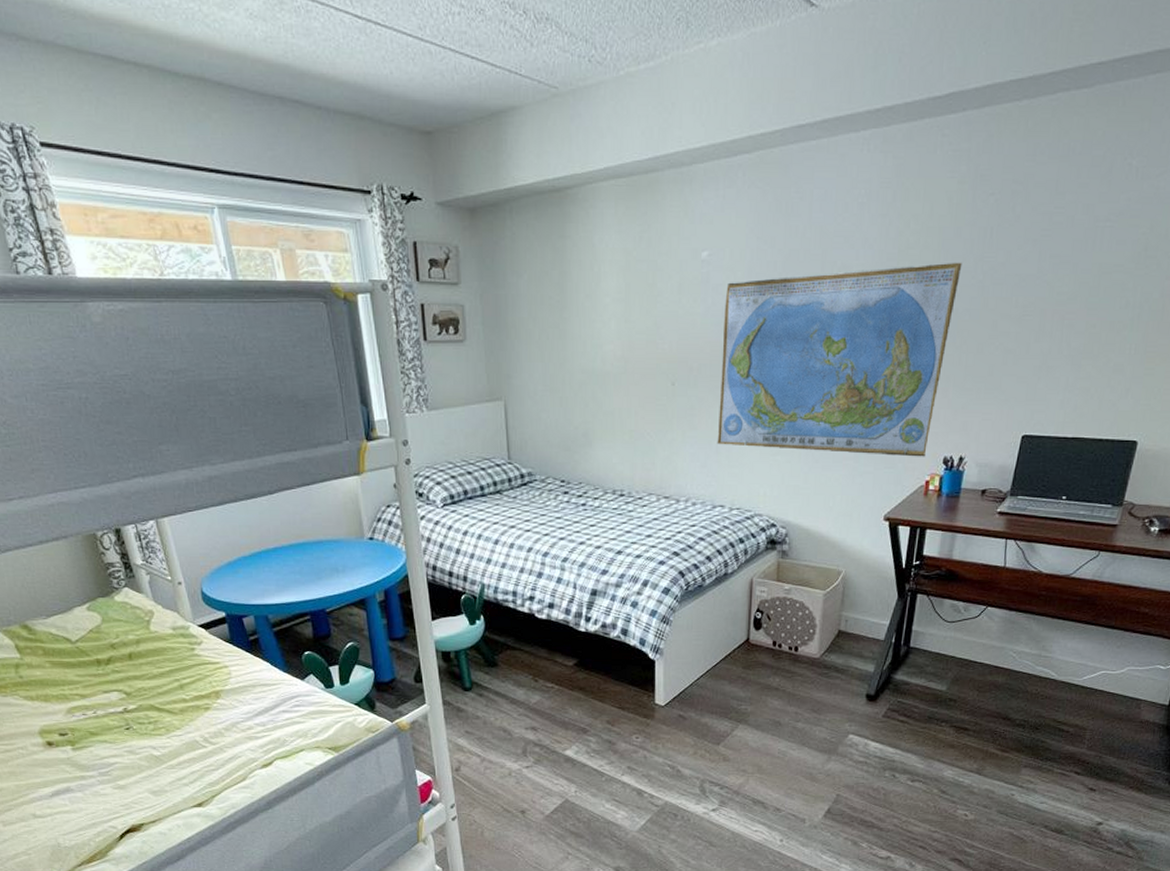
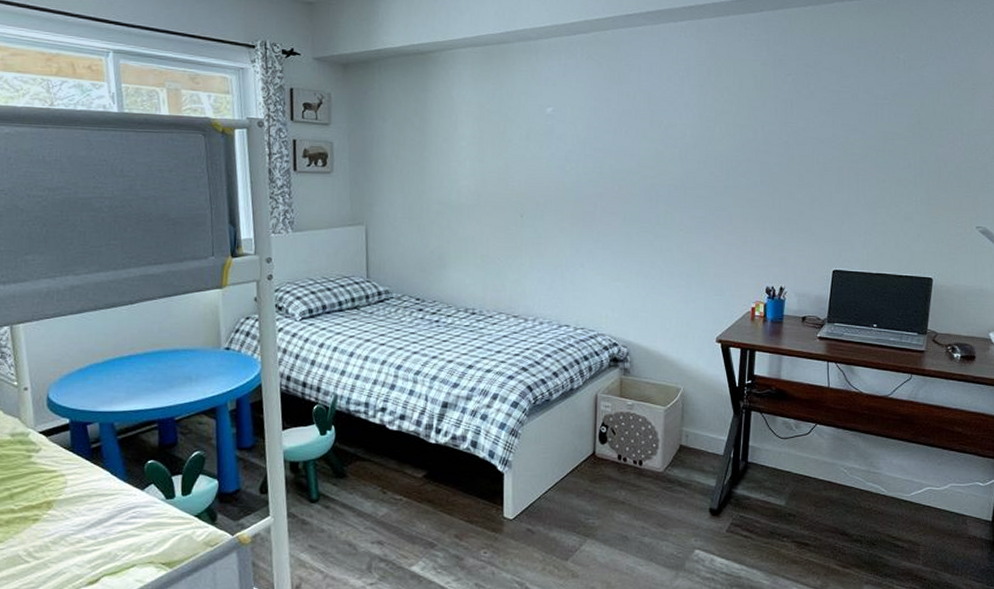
world map: present [717,262,962,457] -> none [562,125,769,287]

